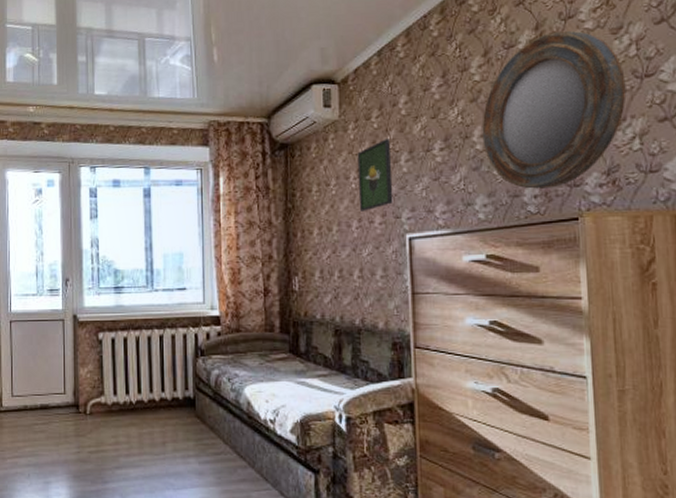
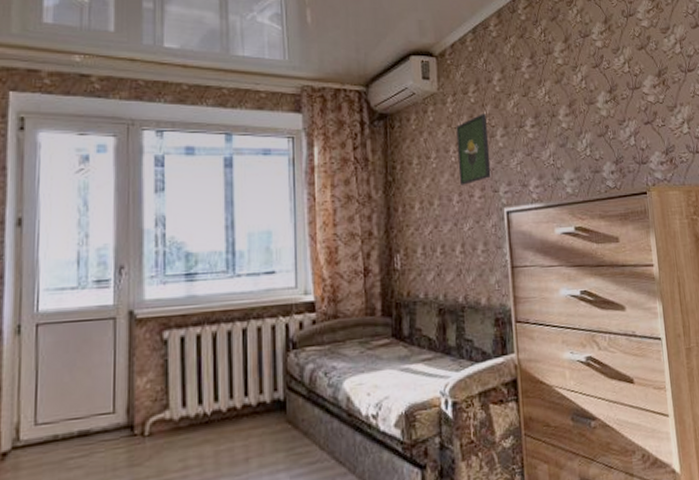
home mirror: present [482,30,627,189] -> none [565,26,676,165]

